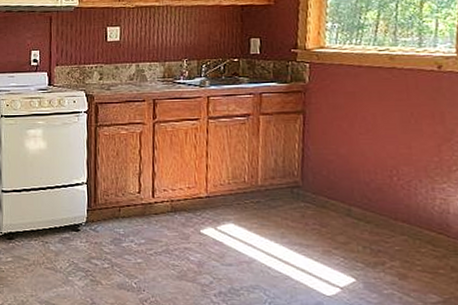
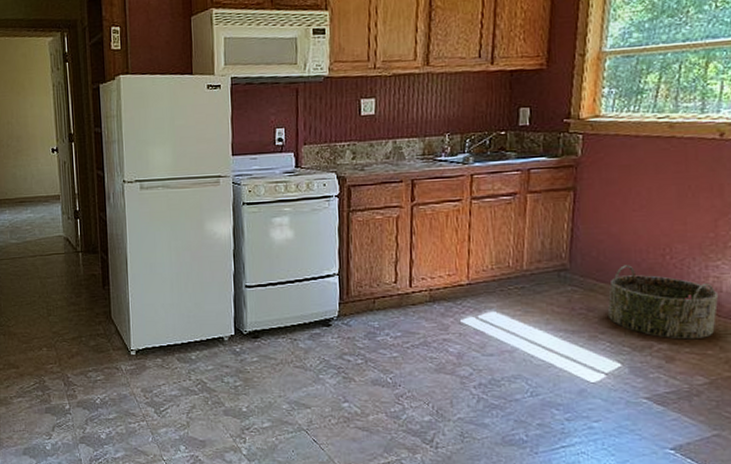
basket: none [339,184,447,259] -> present [607,265,719,340]

